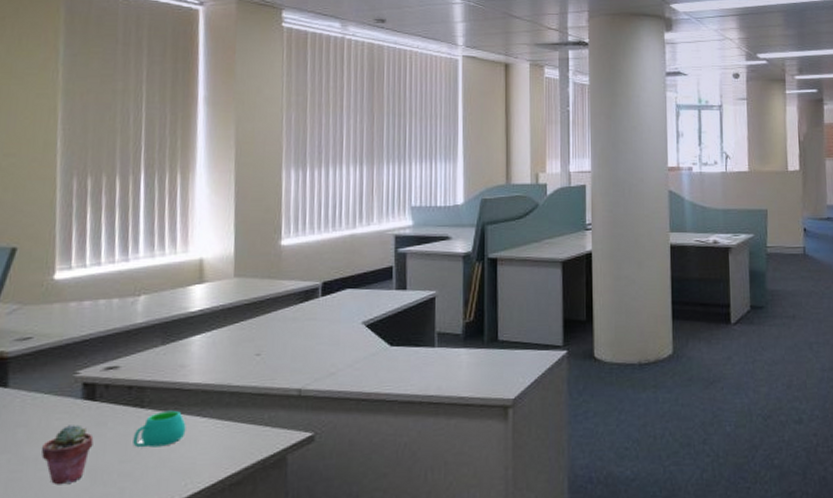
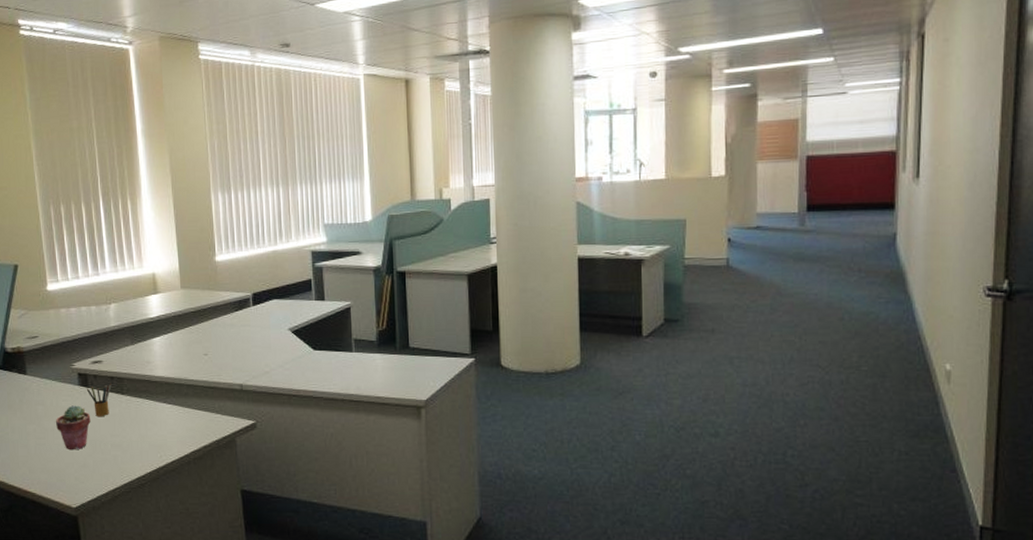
pencil box: none [92,394,129,438] -> present [86,383,112,416]
mug: present [133,410,186,448] -> none [119,397,157,426]

